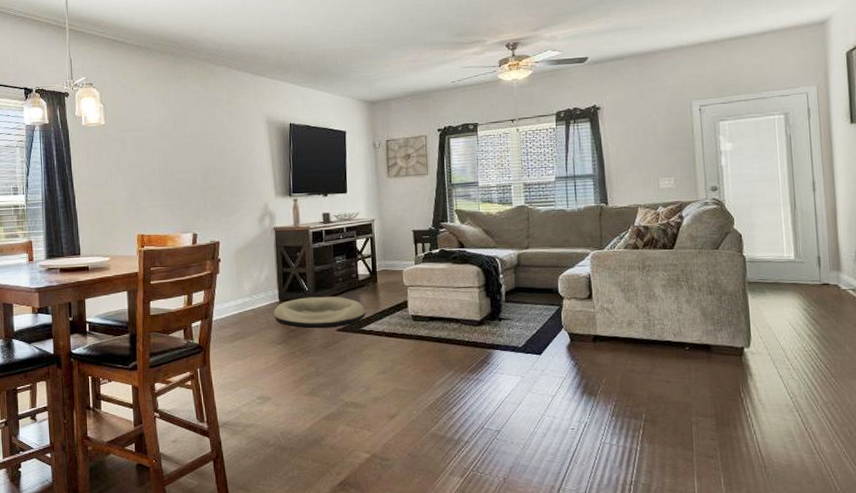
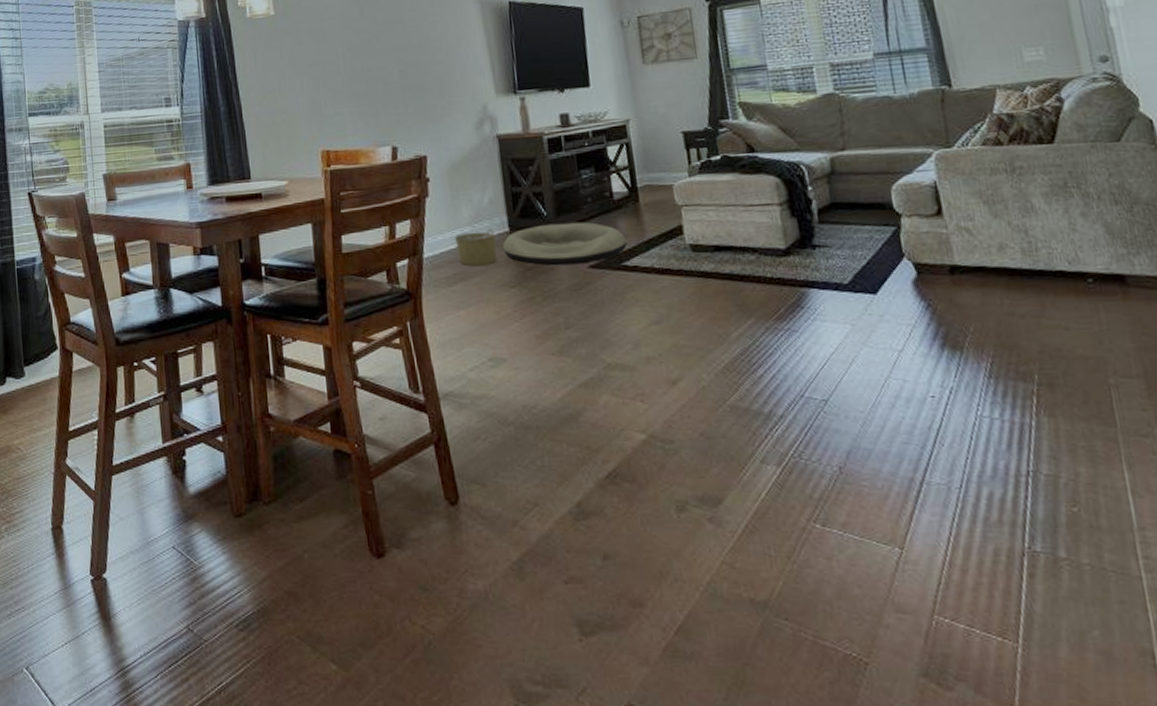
basket: none [238,299,269,328] -> present [455,228,497,267]

